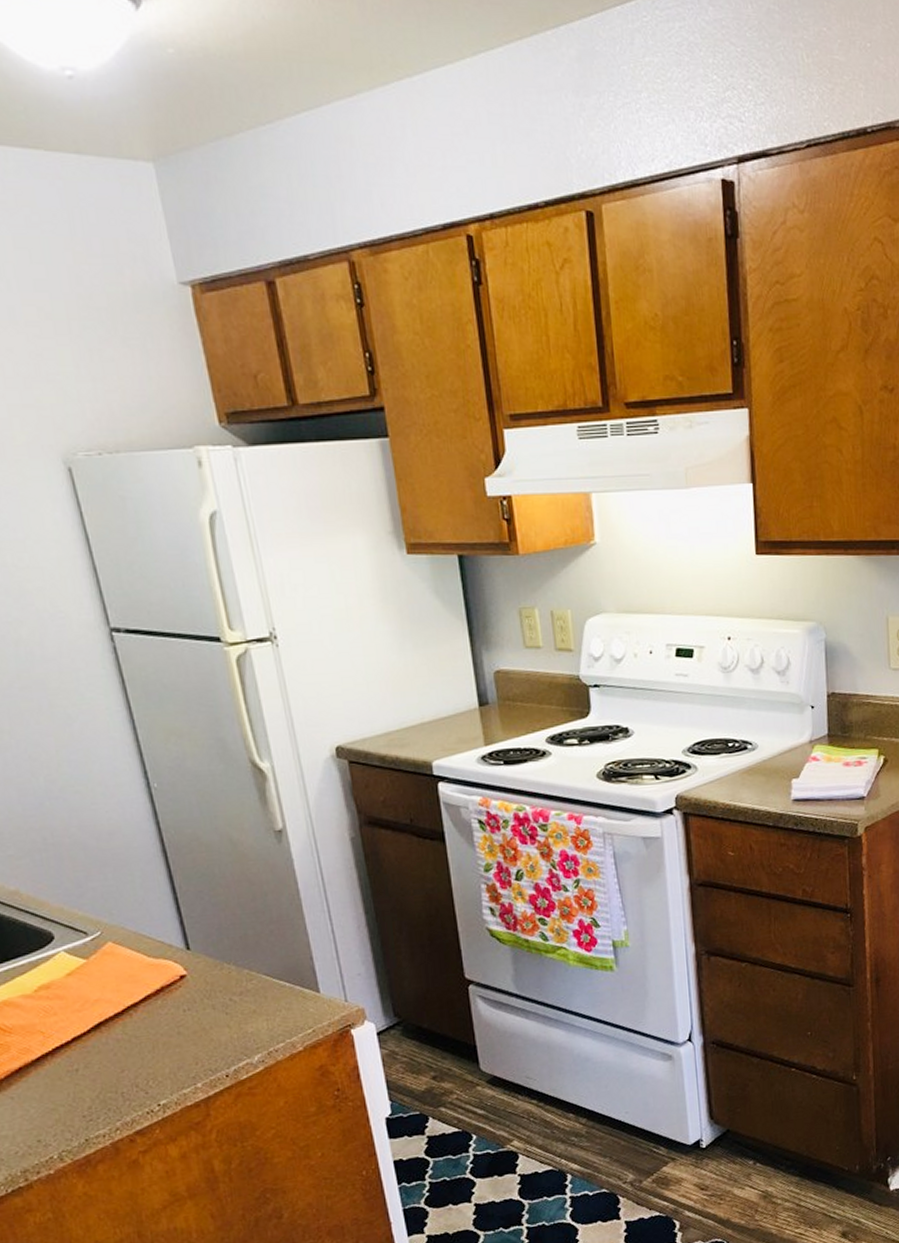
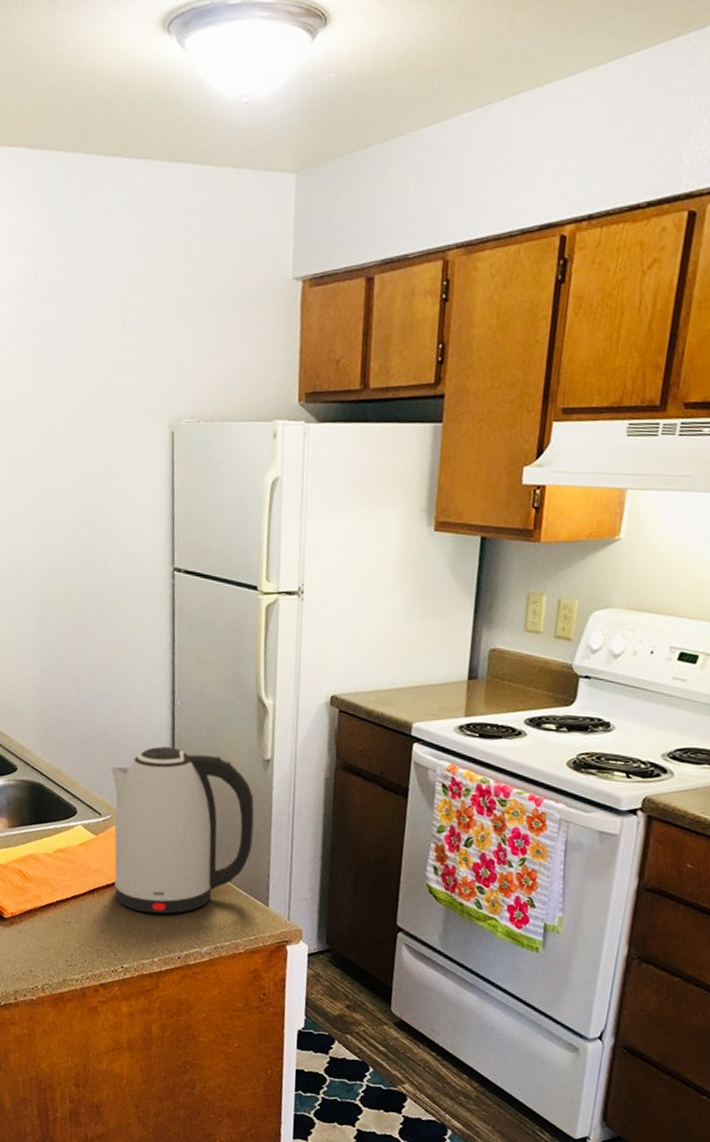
kettle: none [87,836,285,1036] -> present [111,746,255,914]

